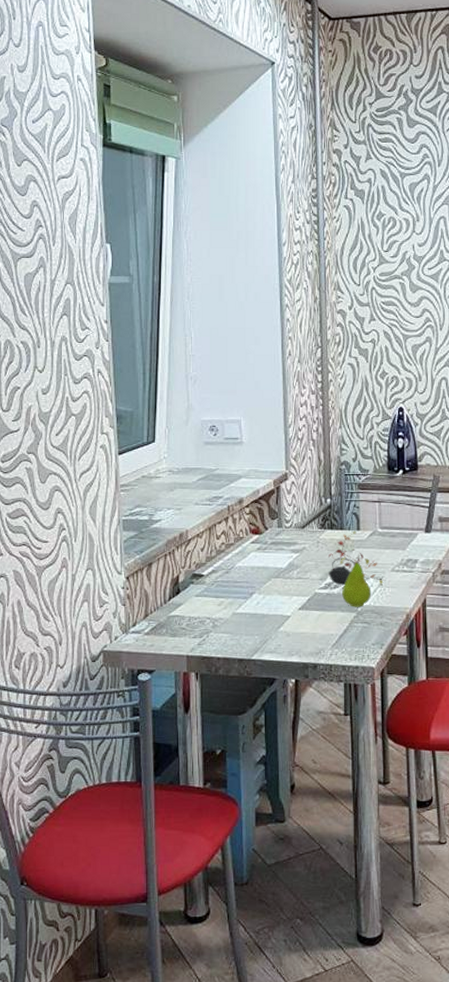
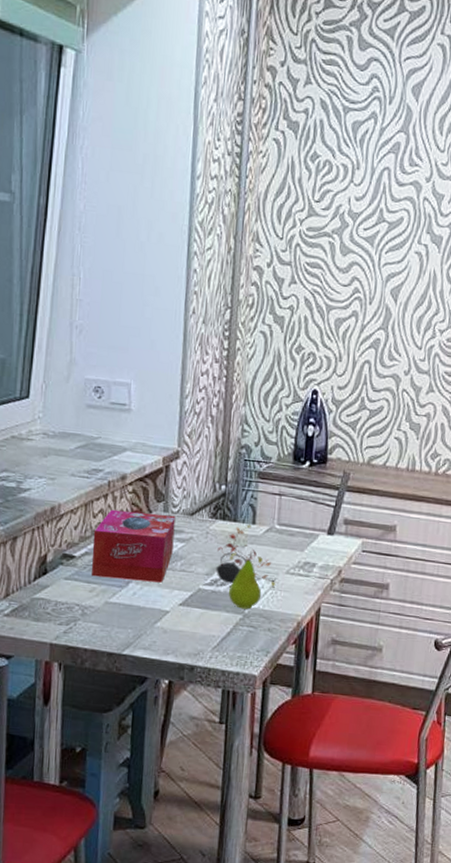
tissue box: none [218,530,289,591] -> present [92,509,176,583]

